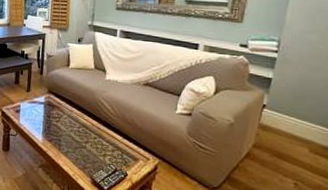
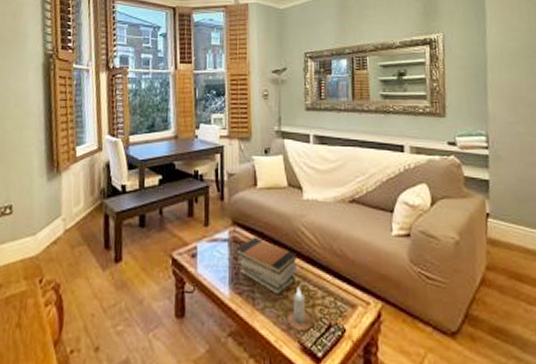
book stack: none [49,103,97,145] -> present [236,237,298,296]
candle: none [83,141,103,172] -> present [286,286,313,332]

